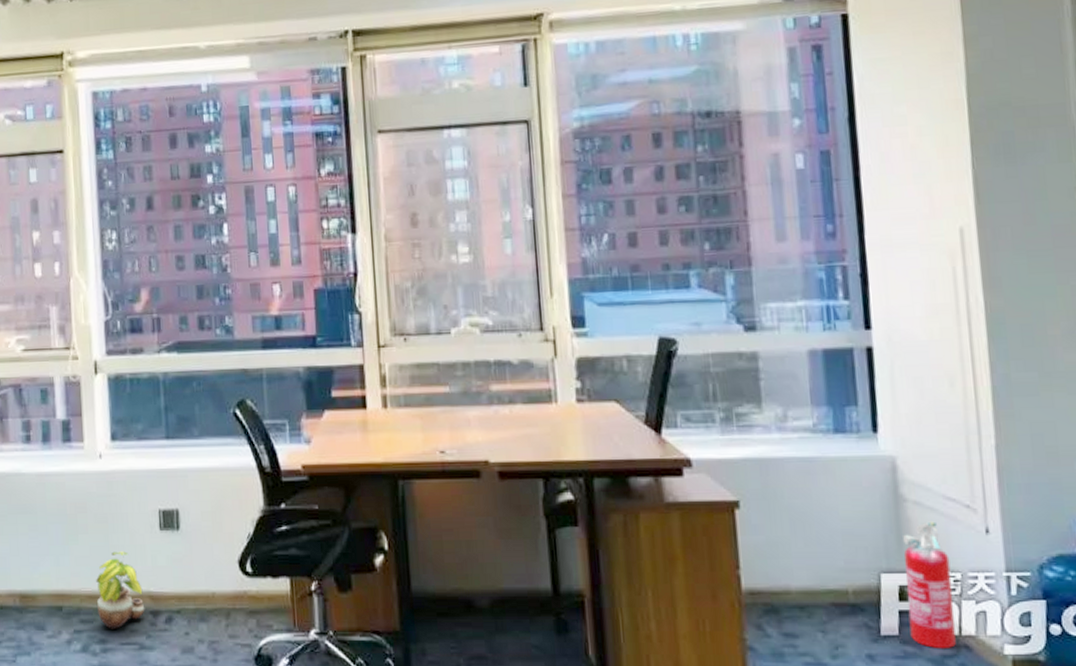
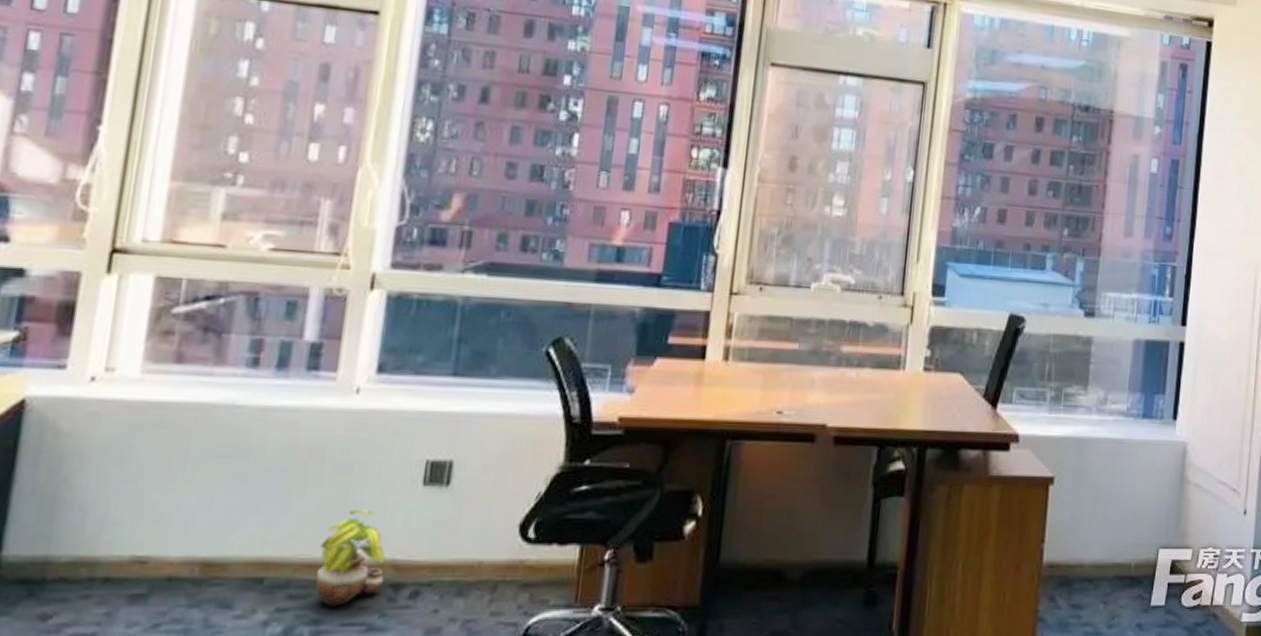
fire extinguisher: present [903,521,956,650] -> none [1173,502,1214,618]

